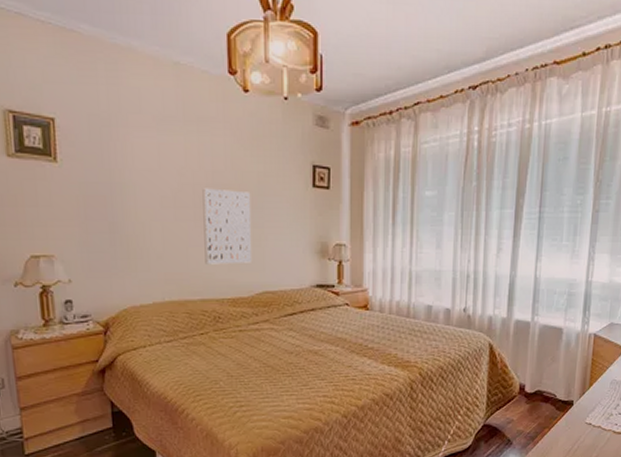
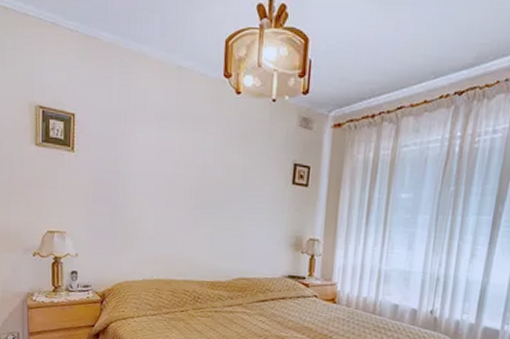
wall art: present [202,188,252,265] -> none [190,180,235,251]

